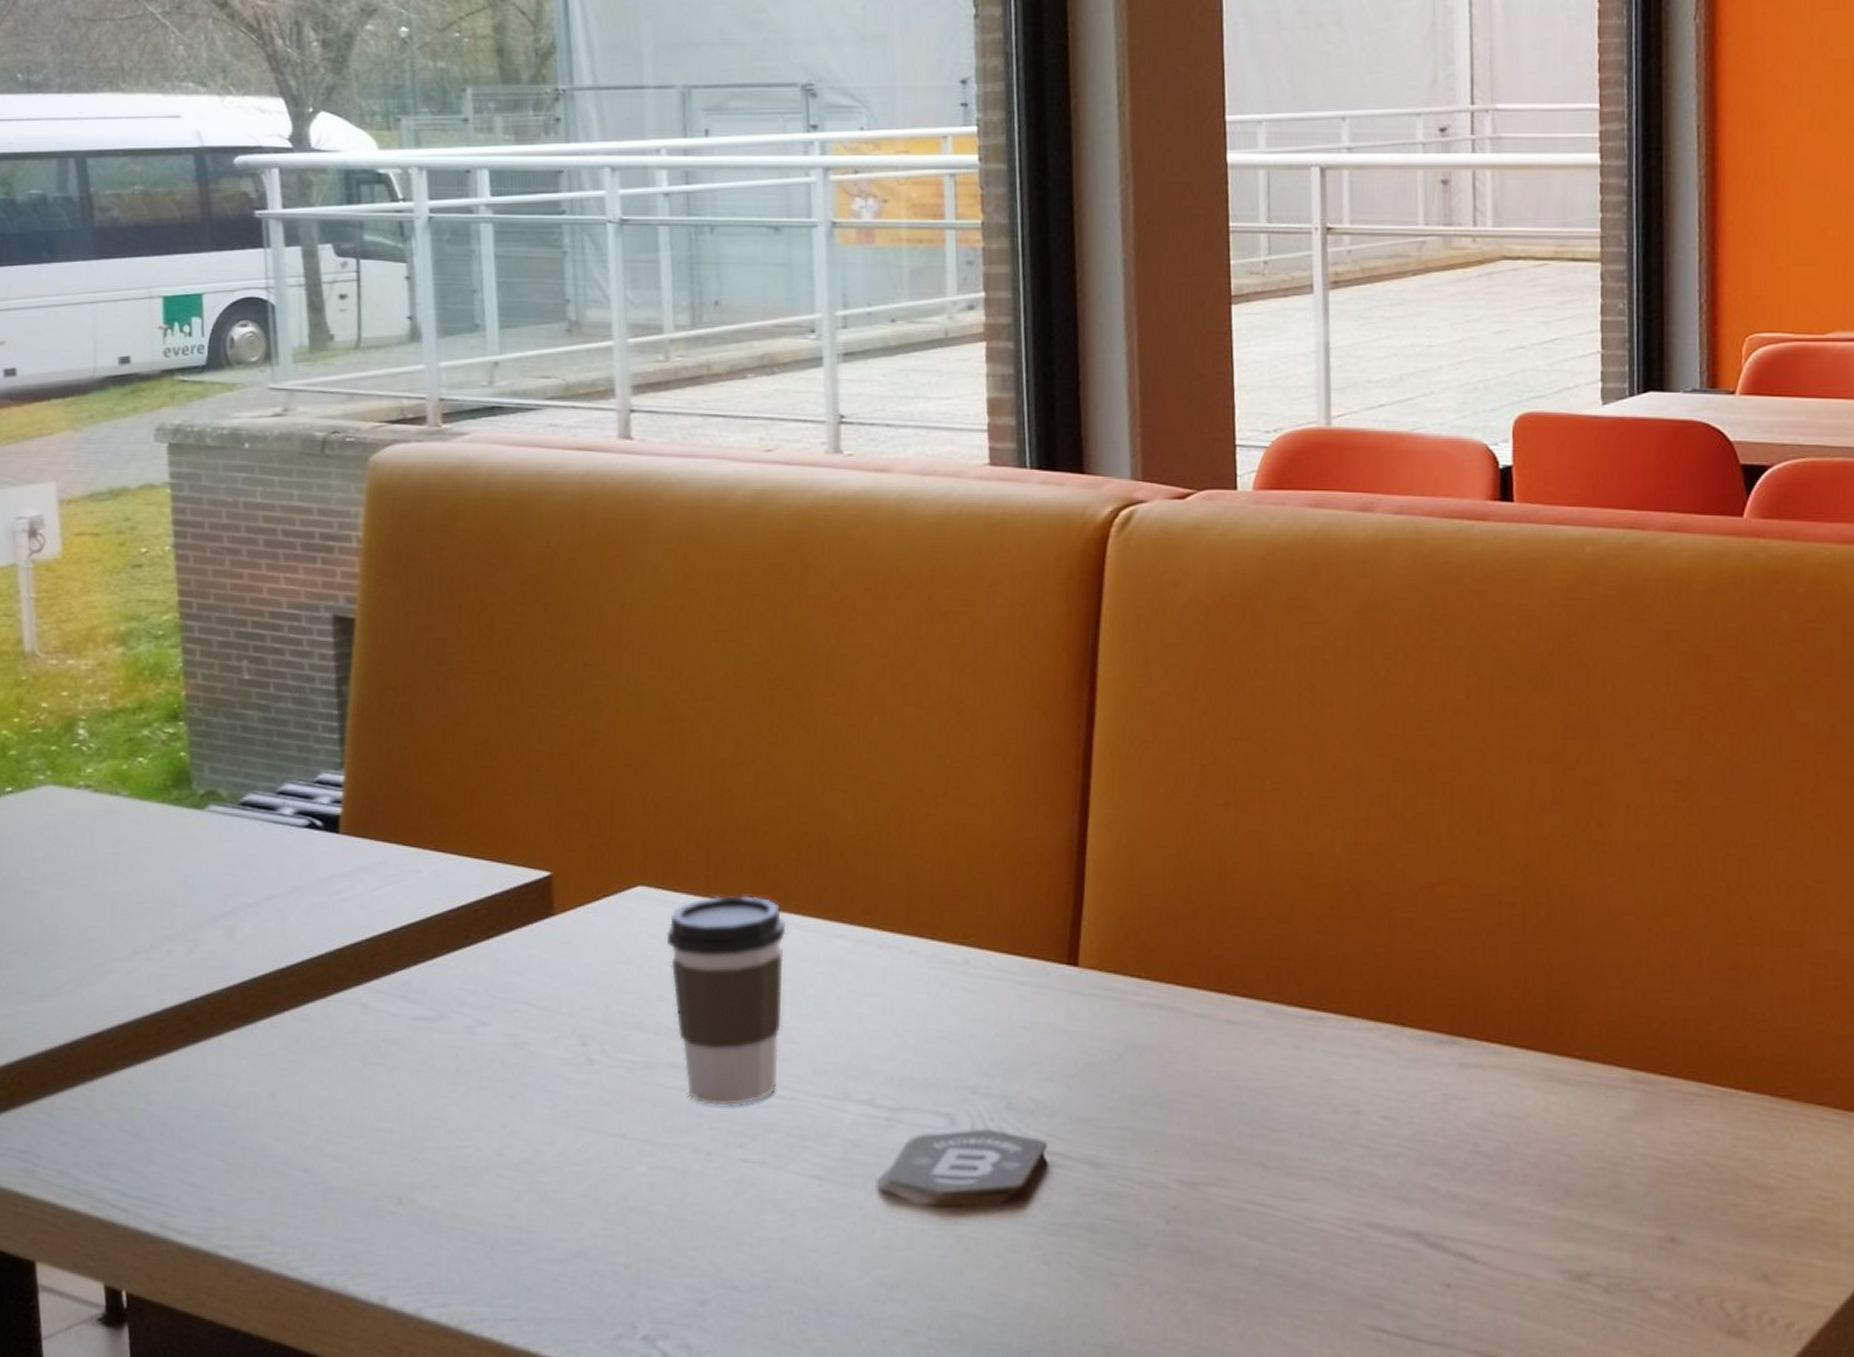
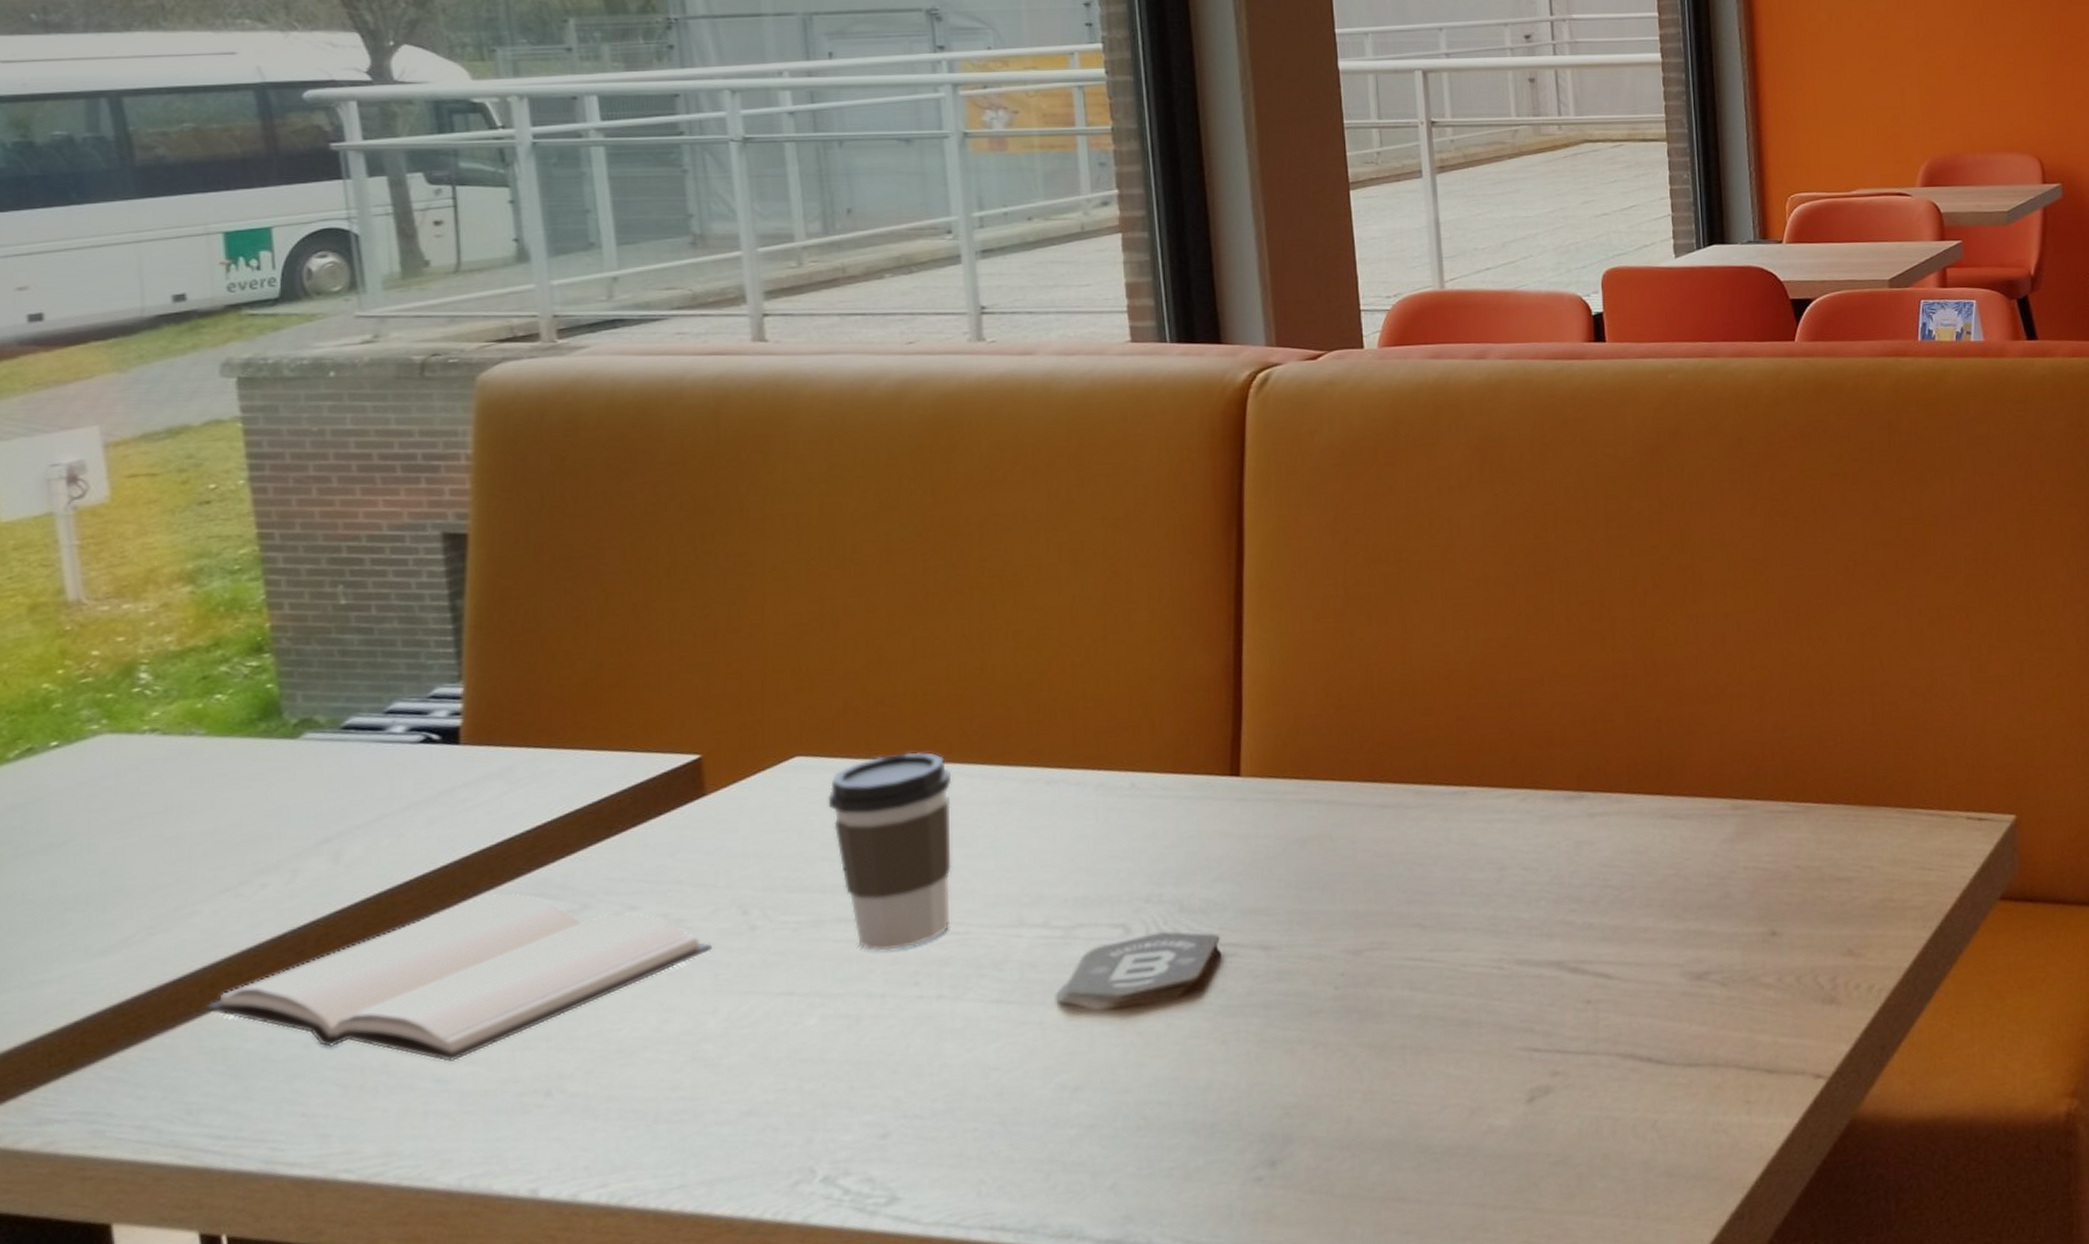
book: none [117,990,553,1154] -> present [205,892,712,1062]

